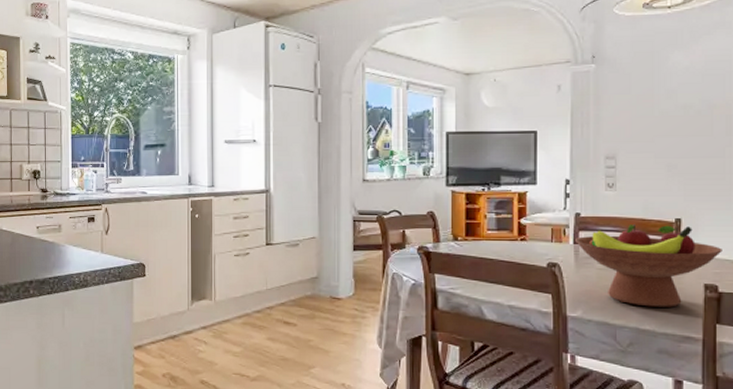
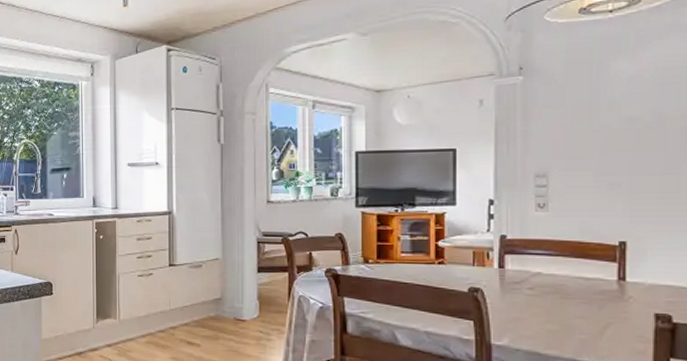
fruit bowl: present [575,225,722,307] -> none [500,248,677,338]

